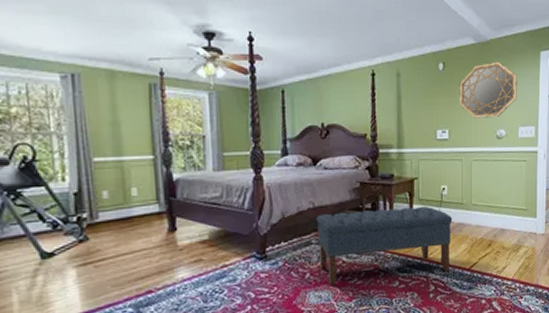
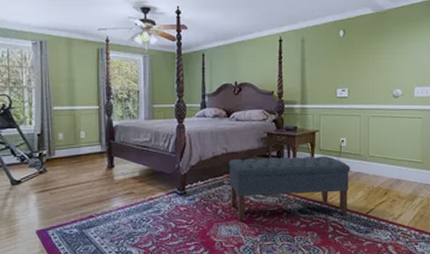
home mirror: present [459,61,517,118] -> none [358,29,413,79]

